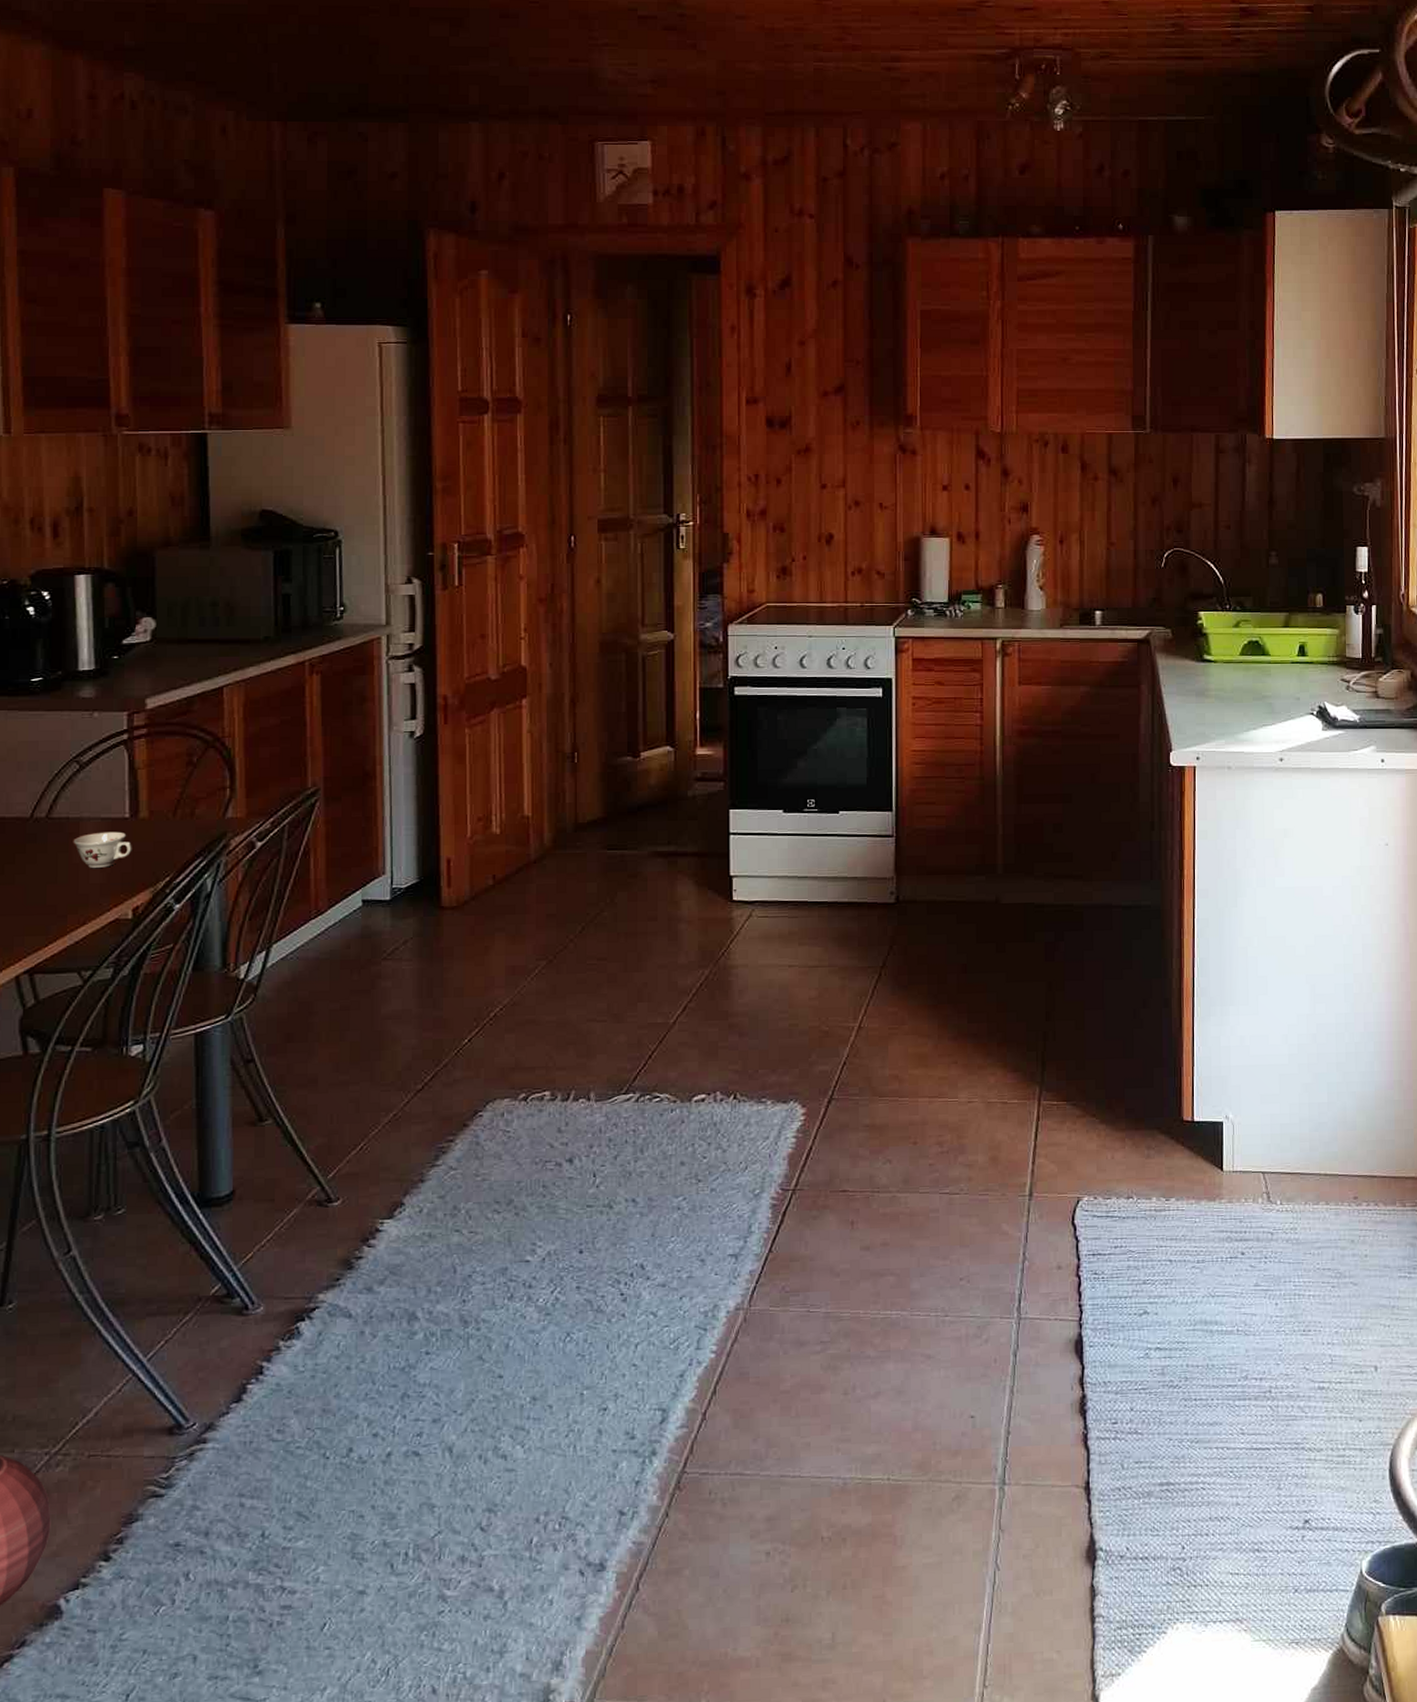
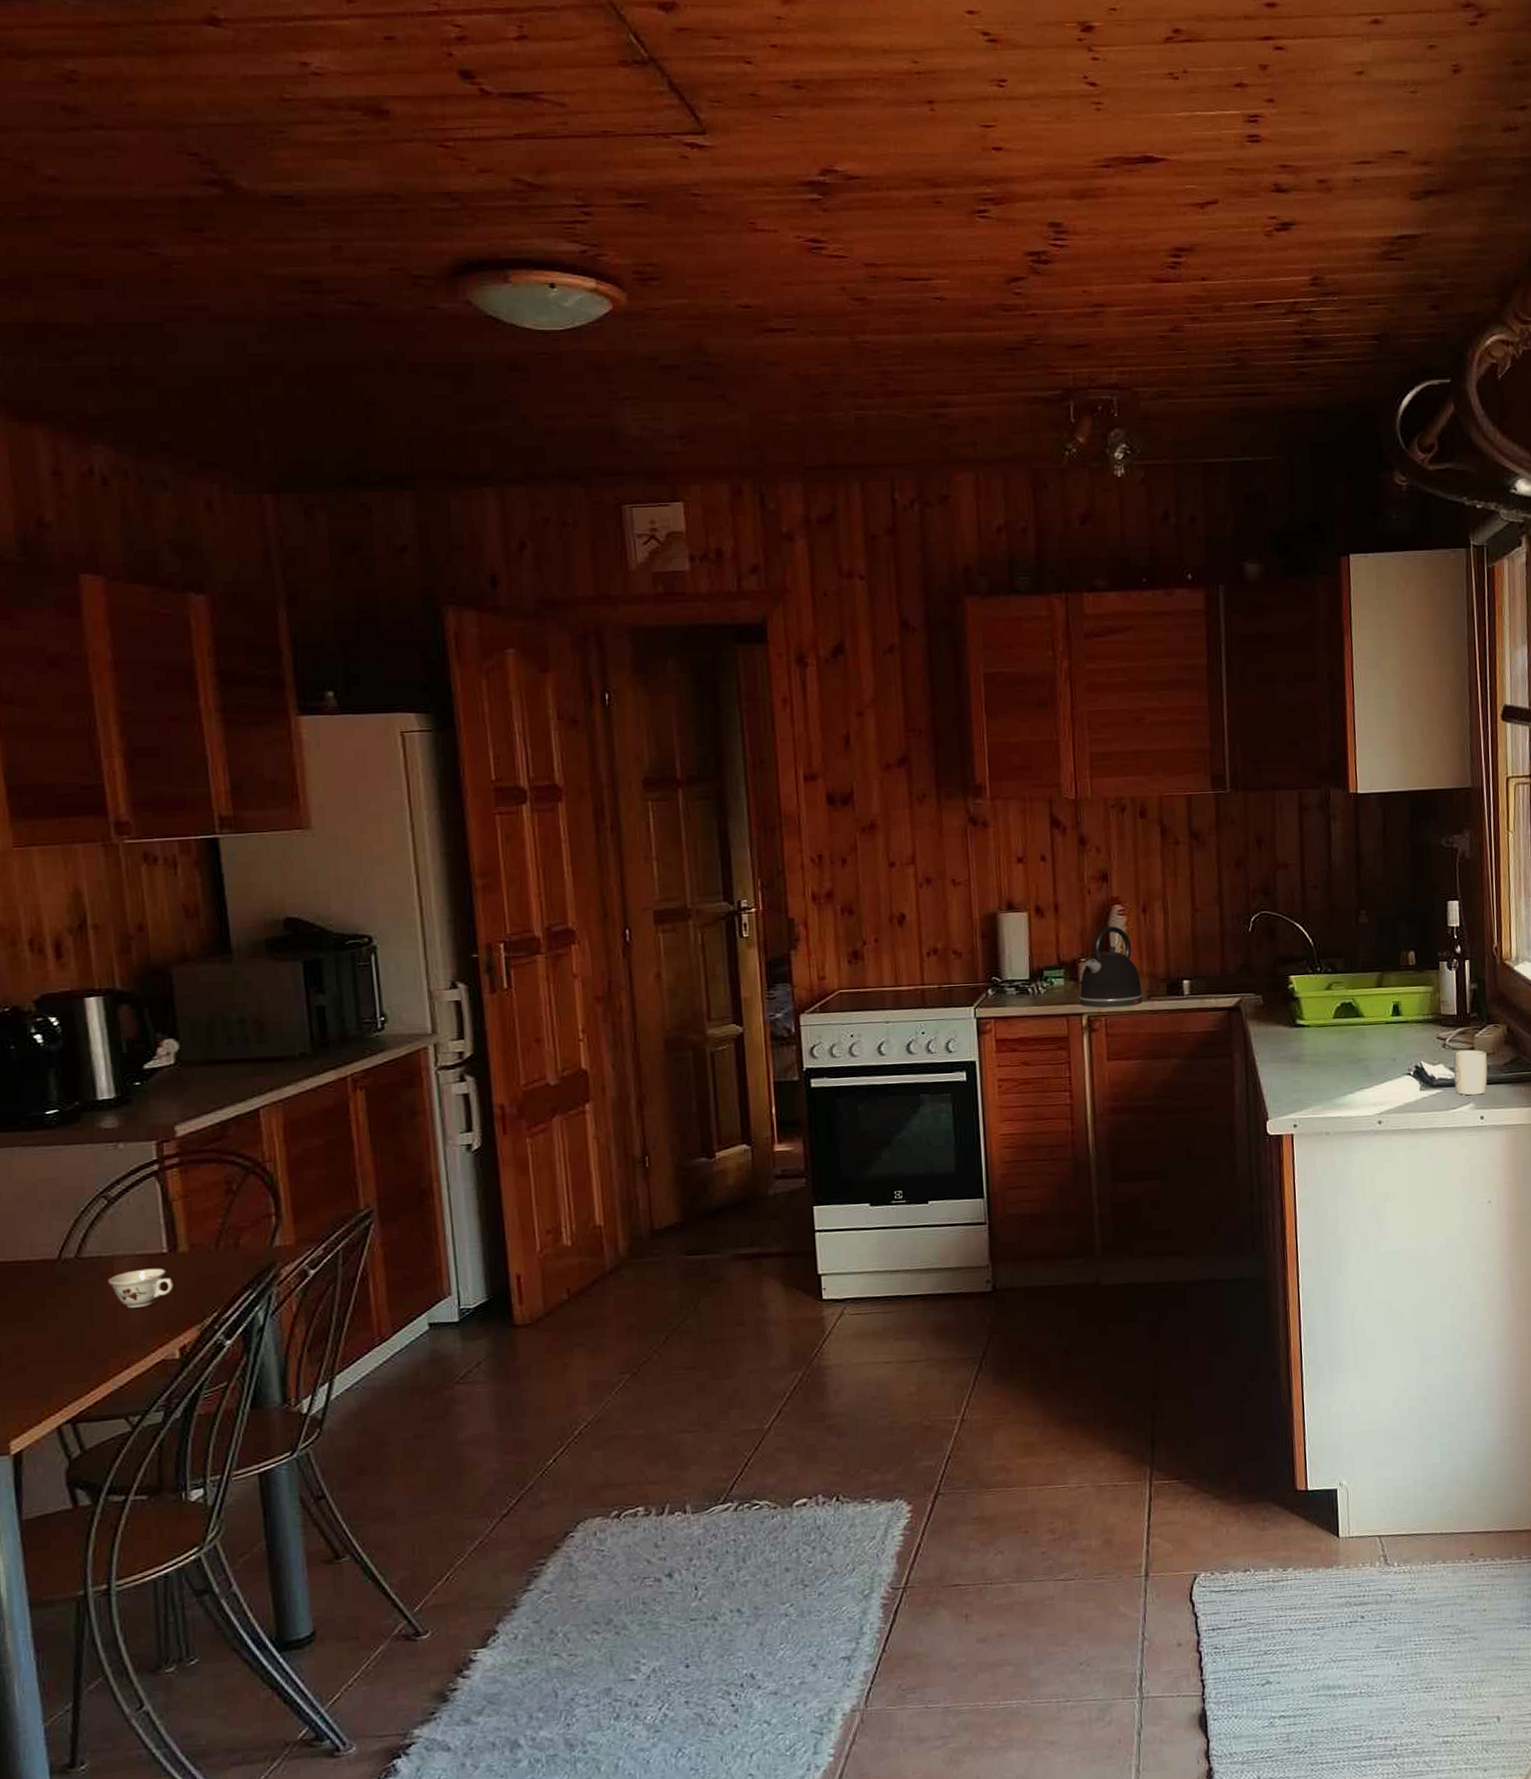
kettle: none [994,555,1056,634] -> present [1078,926,1144,1009]
mug: none [1356,693,1390,738] -> present [1453,1049,1488,1096]

